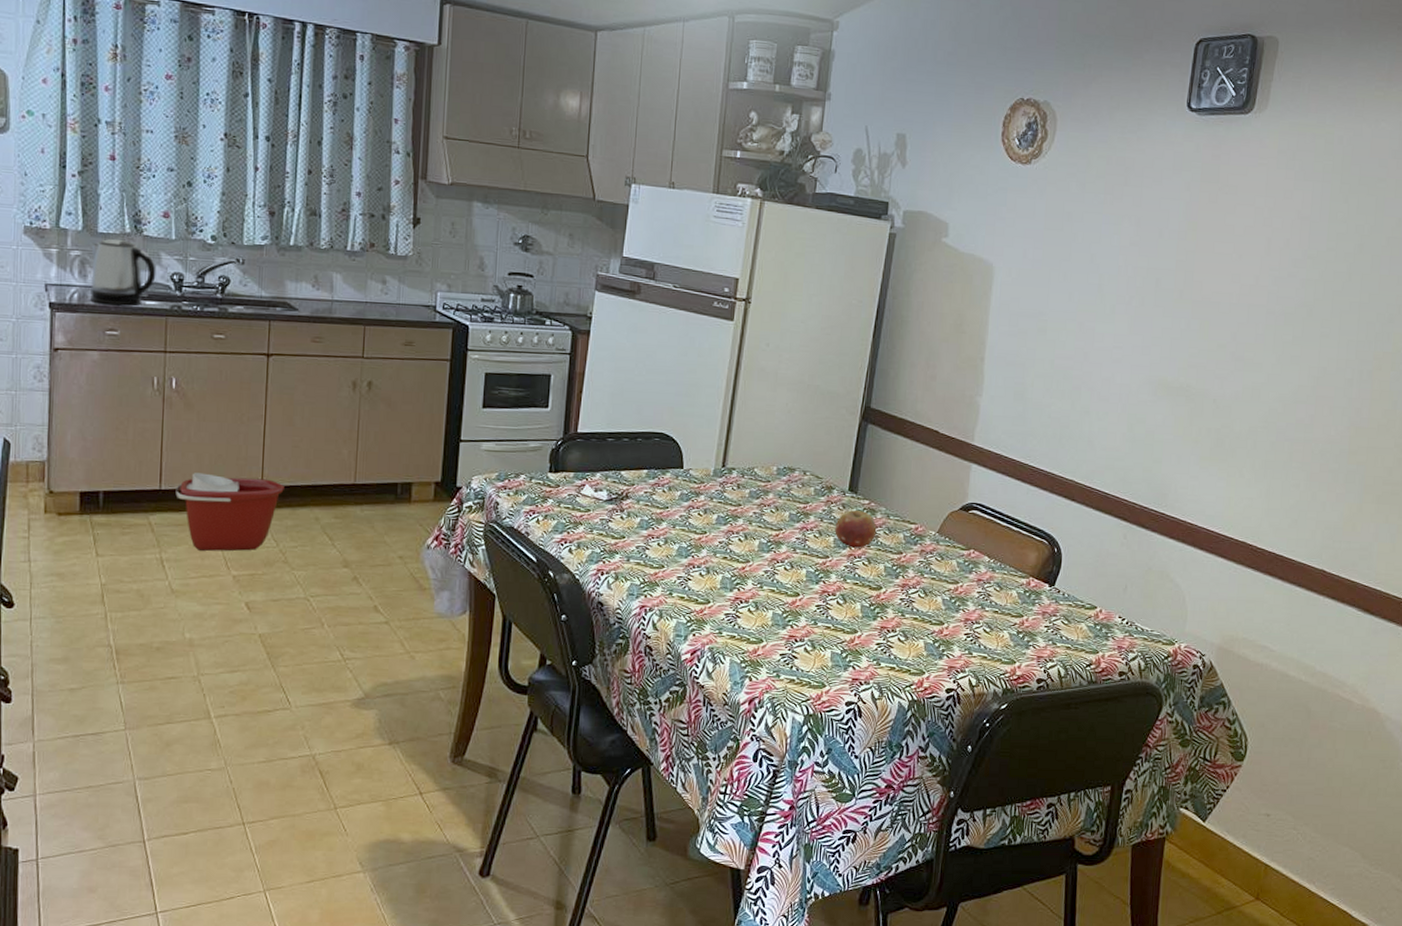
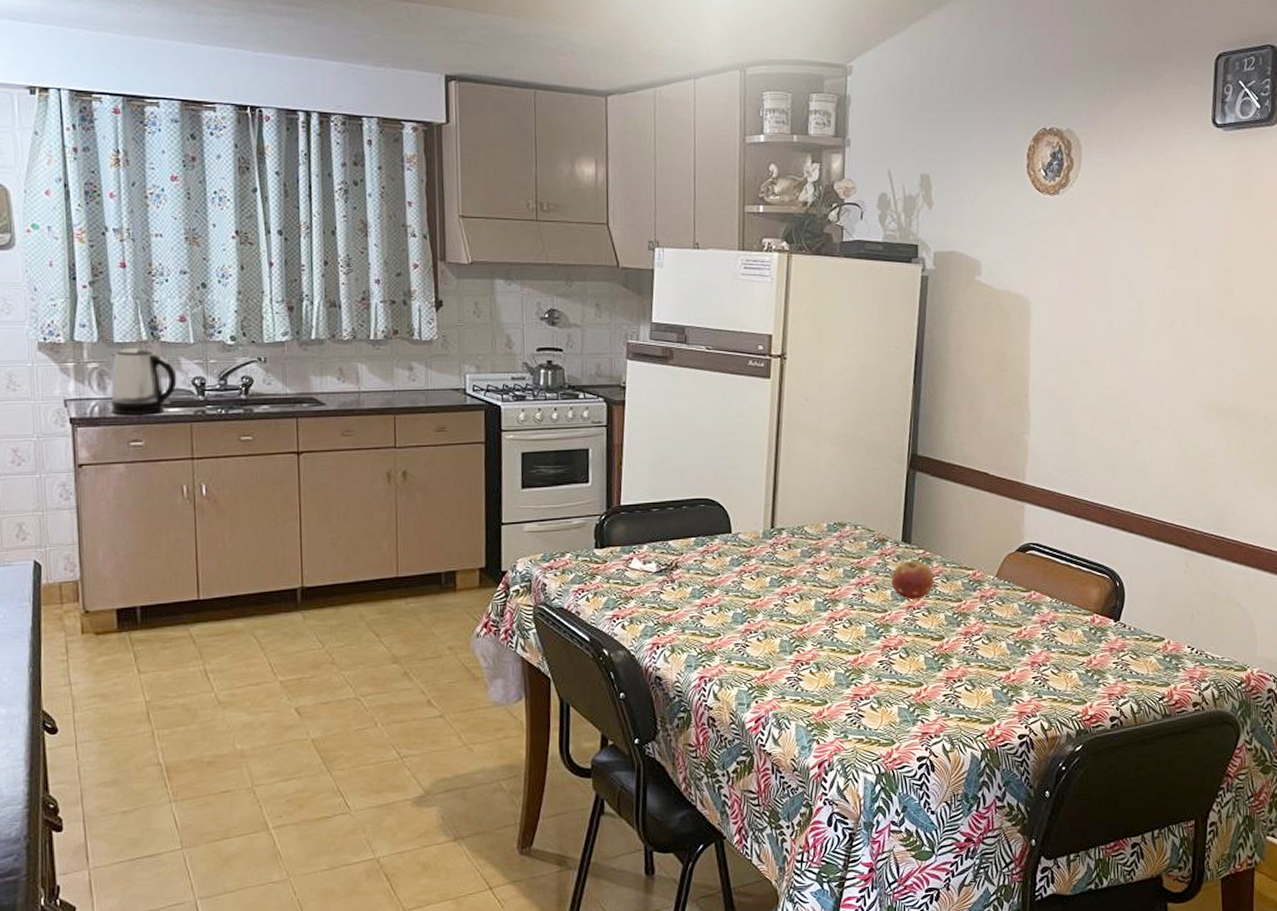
bucket: present [175,473,284,551] -> none [214,579,326,659]

